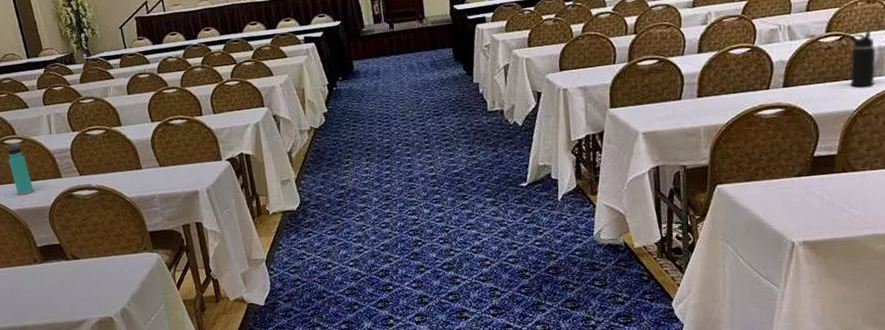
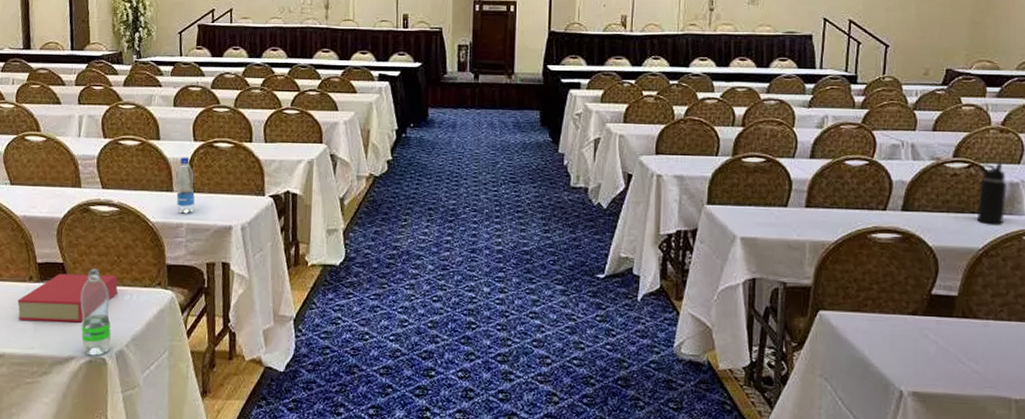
thermos bottle: present [8,143,34,195] -> none [25,141,47,200]
book: none [28,247,111,297] -> present [17,273,118,323]
bottle: none [80,244,114,317] -> present [80,268,111,356]
bottle: none [141,137,164,187] -> present [176,157,195,214]

